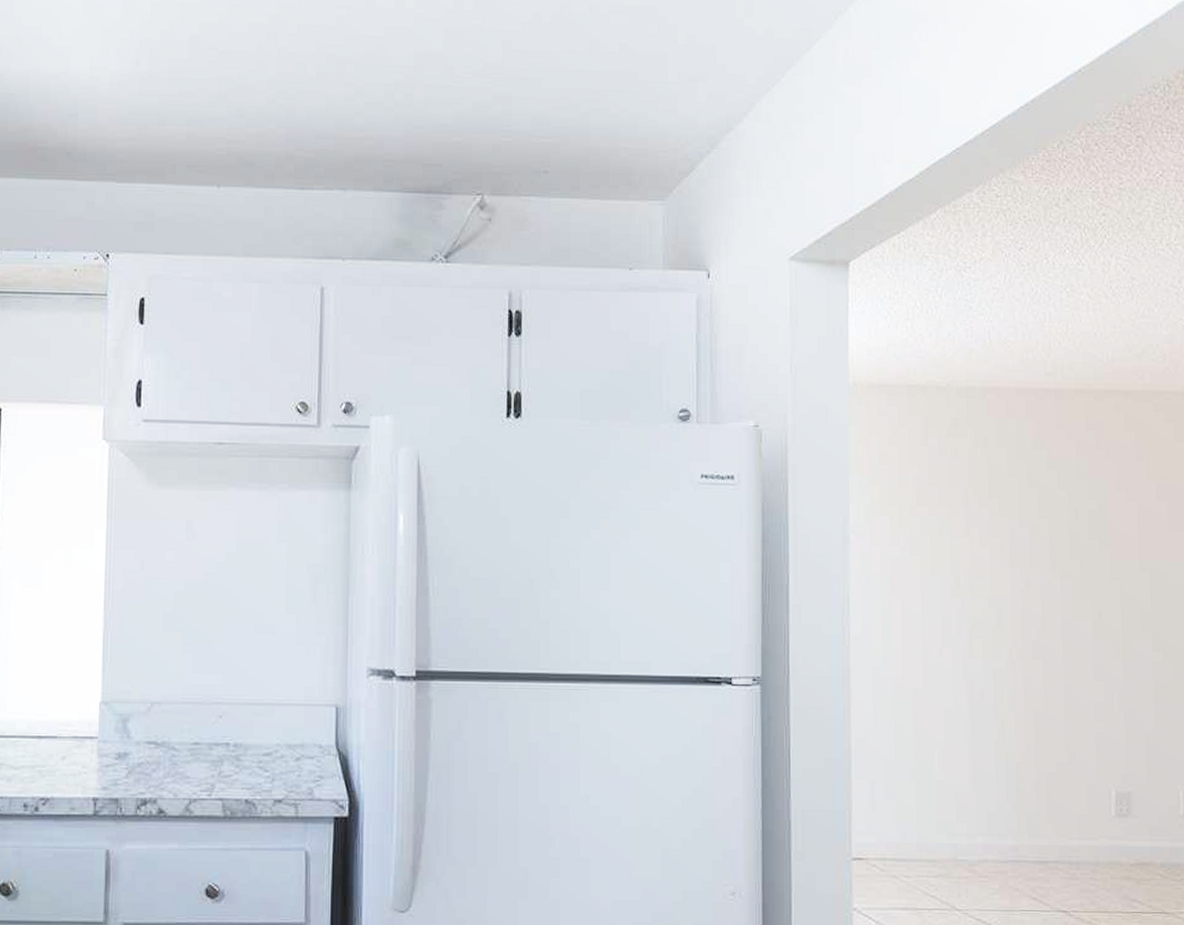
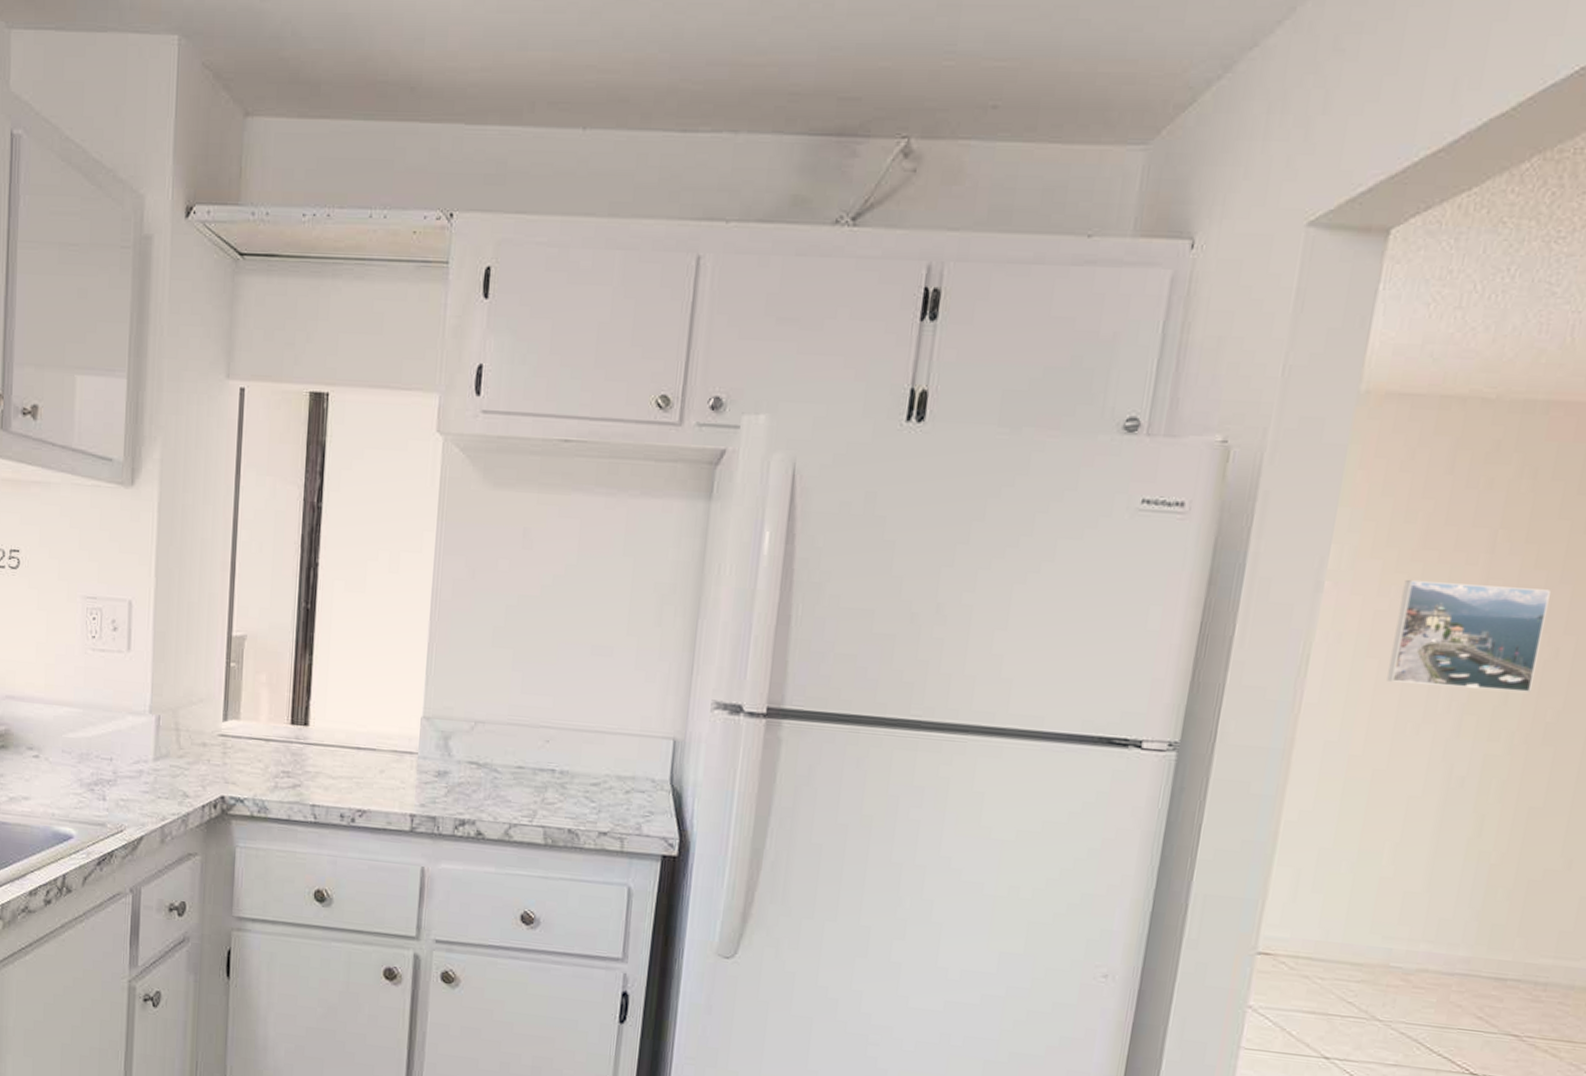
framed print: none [909,531,1017,616] -> present [1387,580,1551,692]

